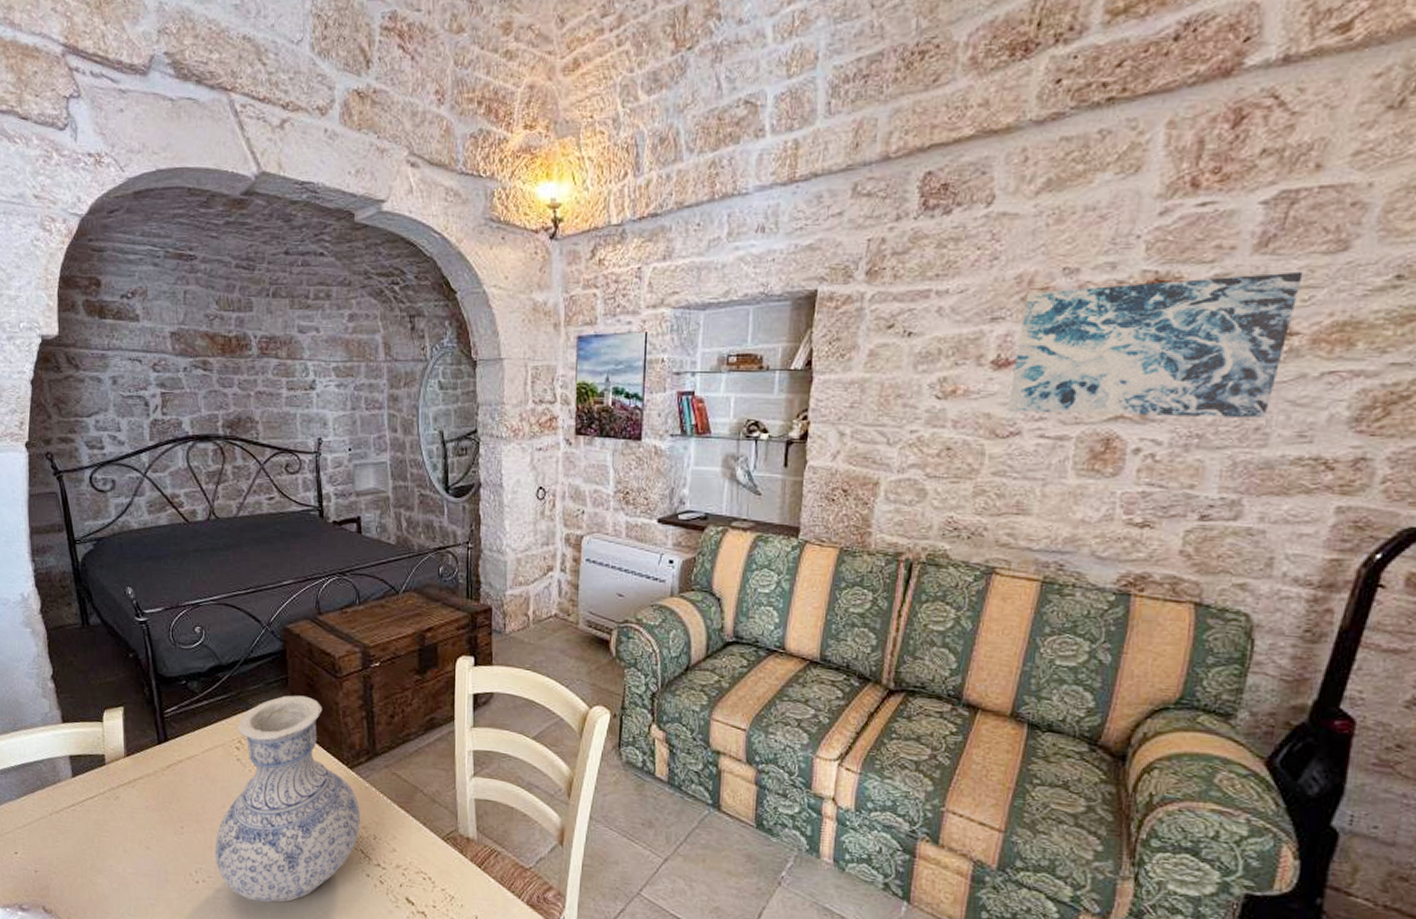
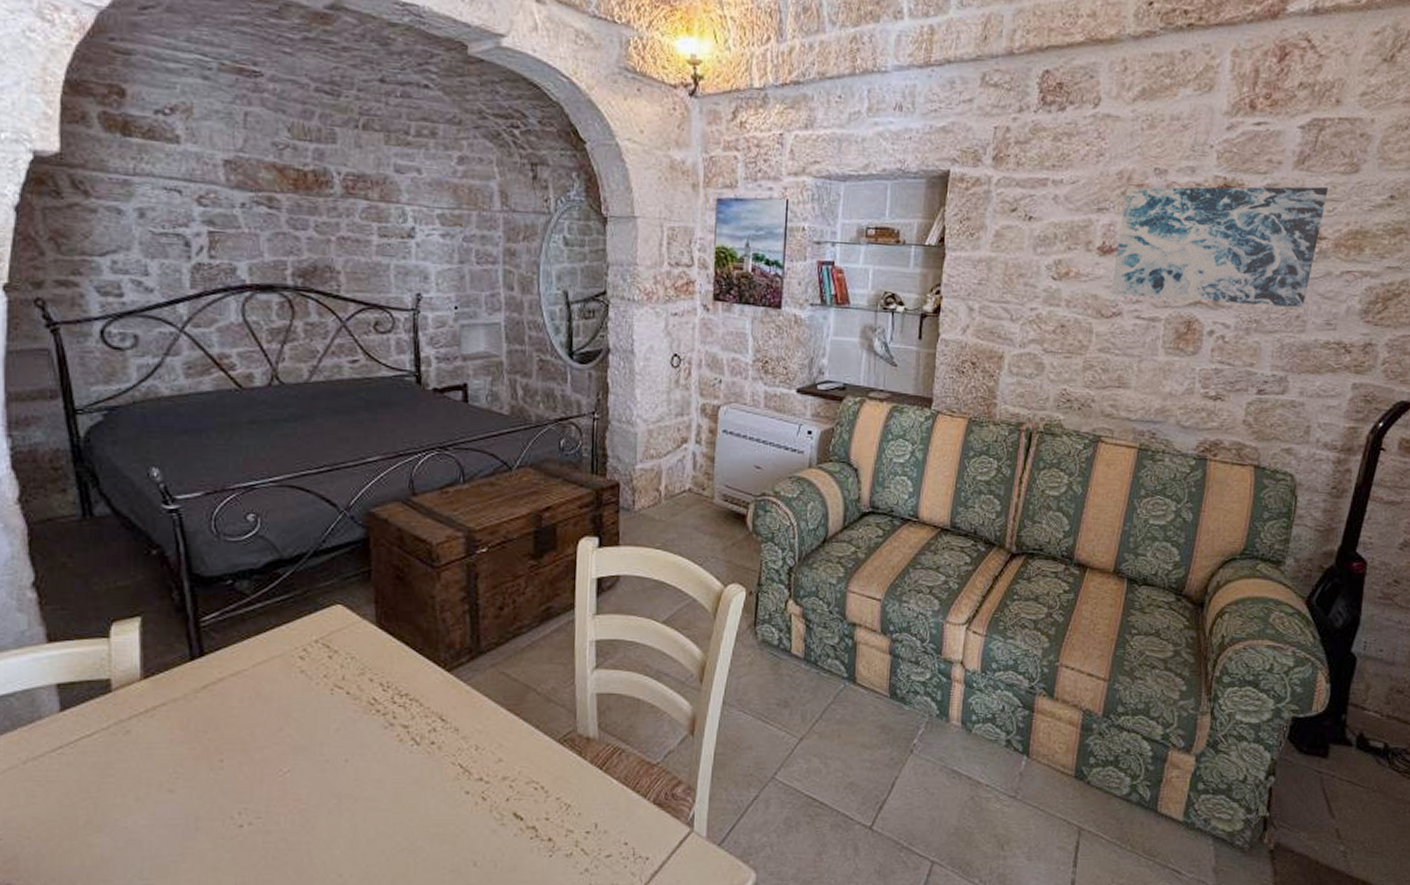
vase: present [214,695,360,903] -> none [266,590,459,840]

